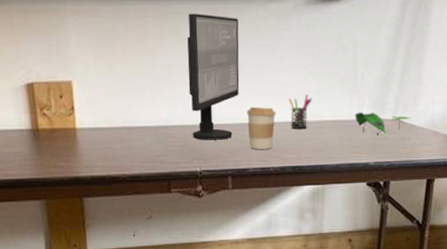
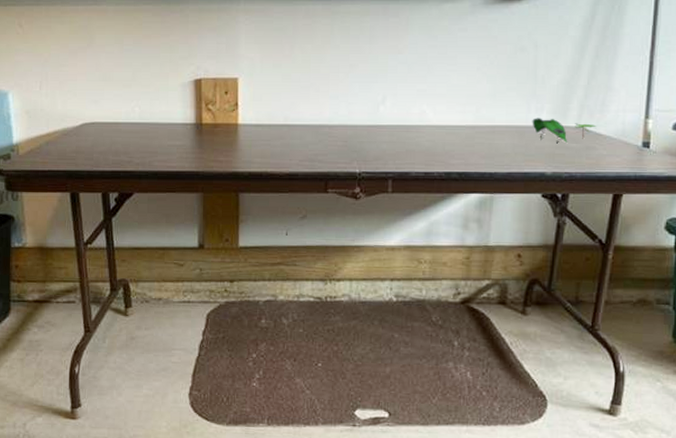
computer monitor: present [187,13,240,140] -> none [353,13,410,141]
coffee cup: present [247,106,276,149] -> none [412,108,445,153]
pen holder: present [288,93,312,130] -> none [458,96,485,134]

